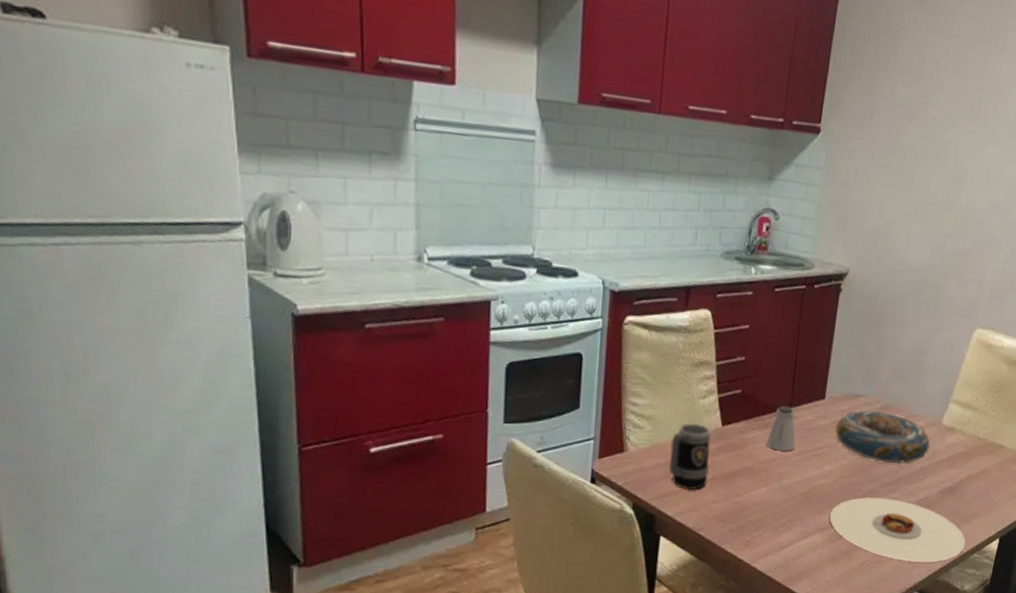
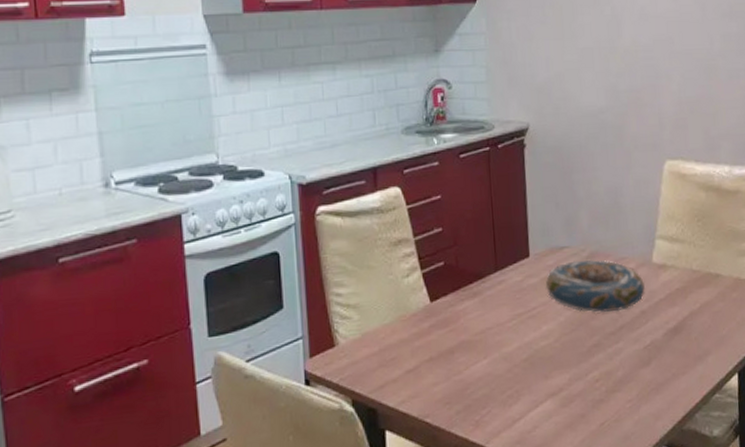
mug: present [669,423,711,490] -> none [381,304,425,376]
saltshaker: present [766,405,796,452] -> none [478,270,509,319]
plate: present [829,497,966,563] -> none [556,349,704,415]

